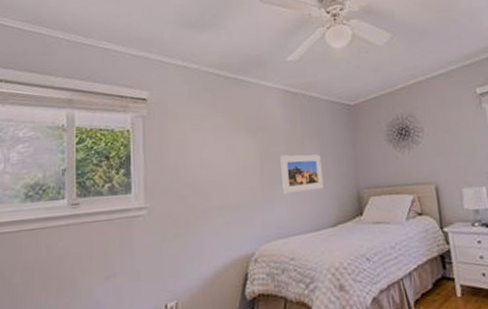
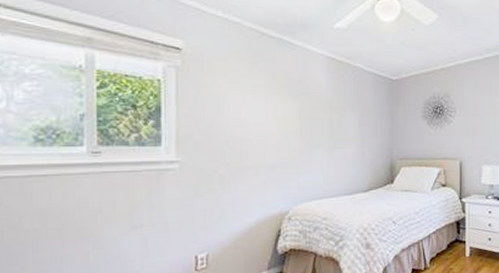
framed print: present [280,154,324,194] -> none [320,121,360,159]

